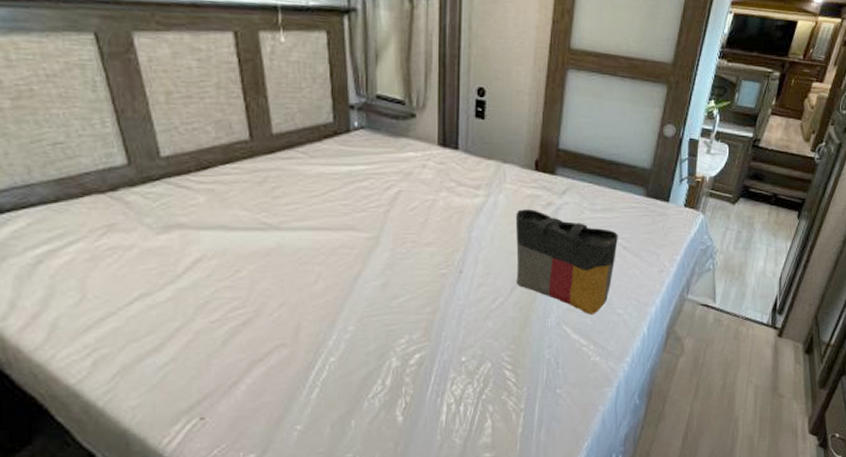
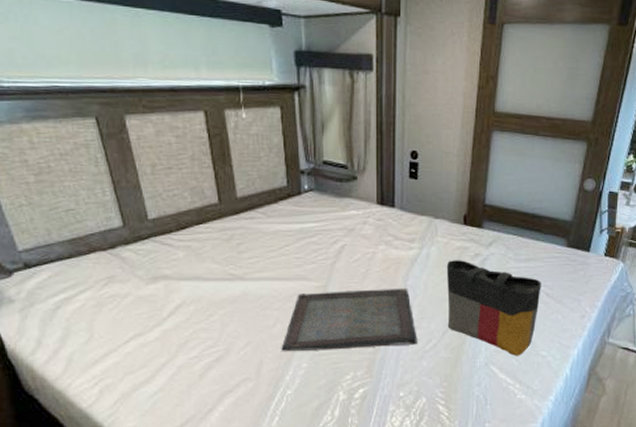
serving tray: none [323,239,482,312] -> present [281,288,417,351]

